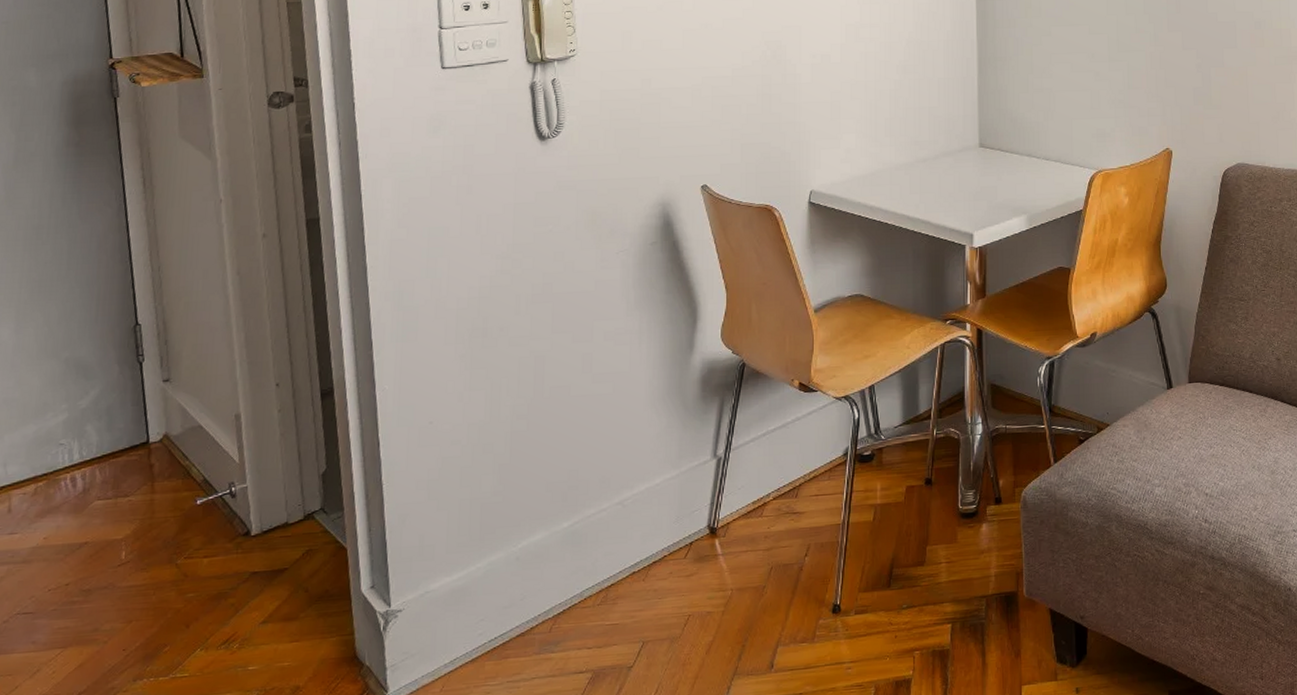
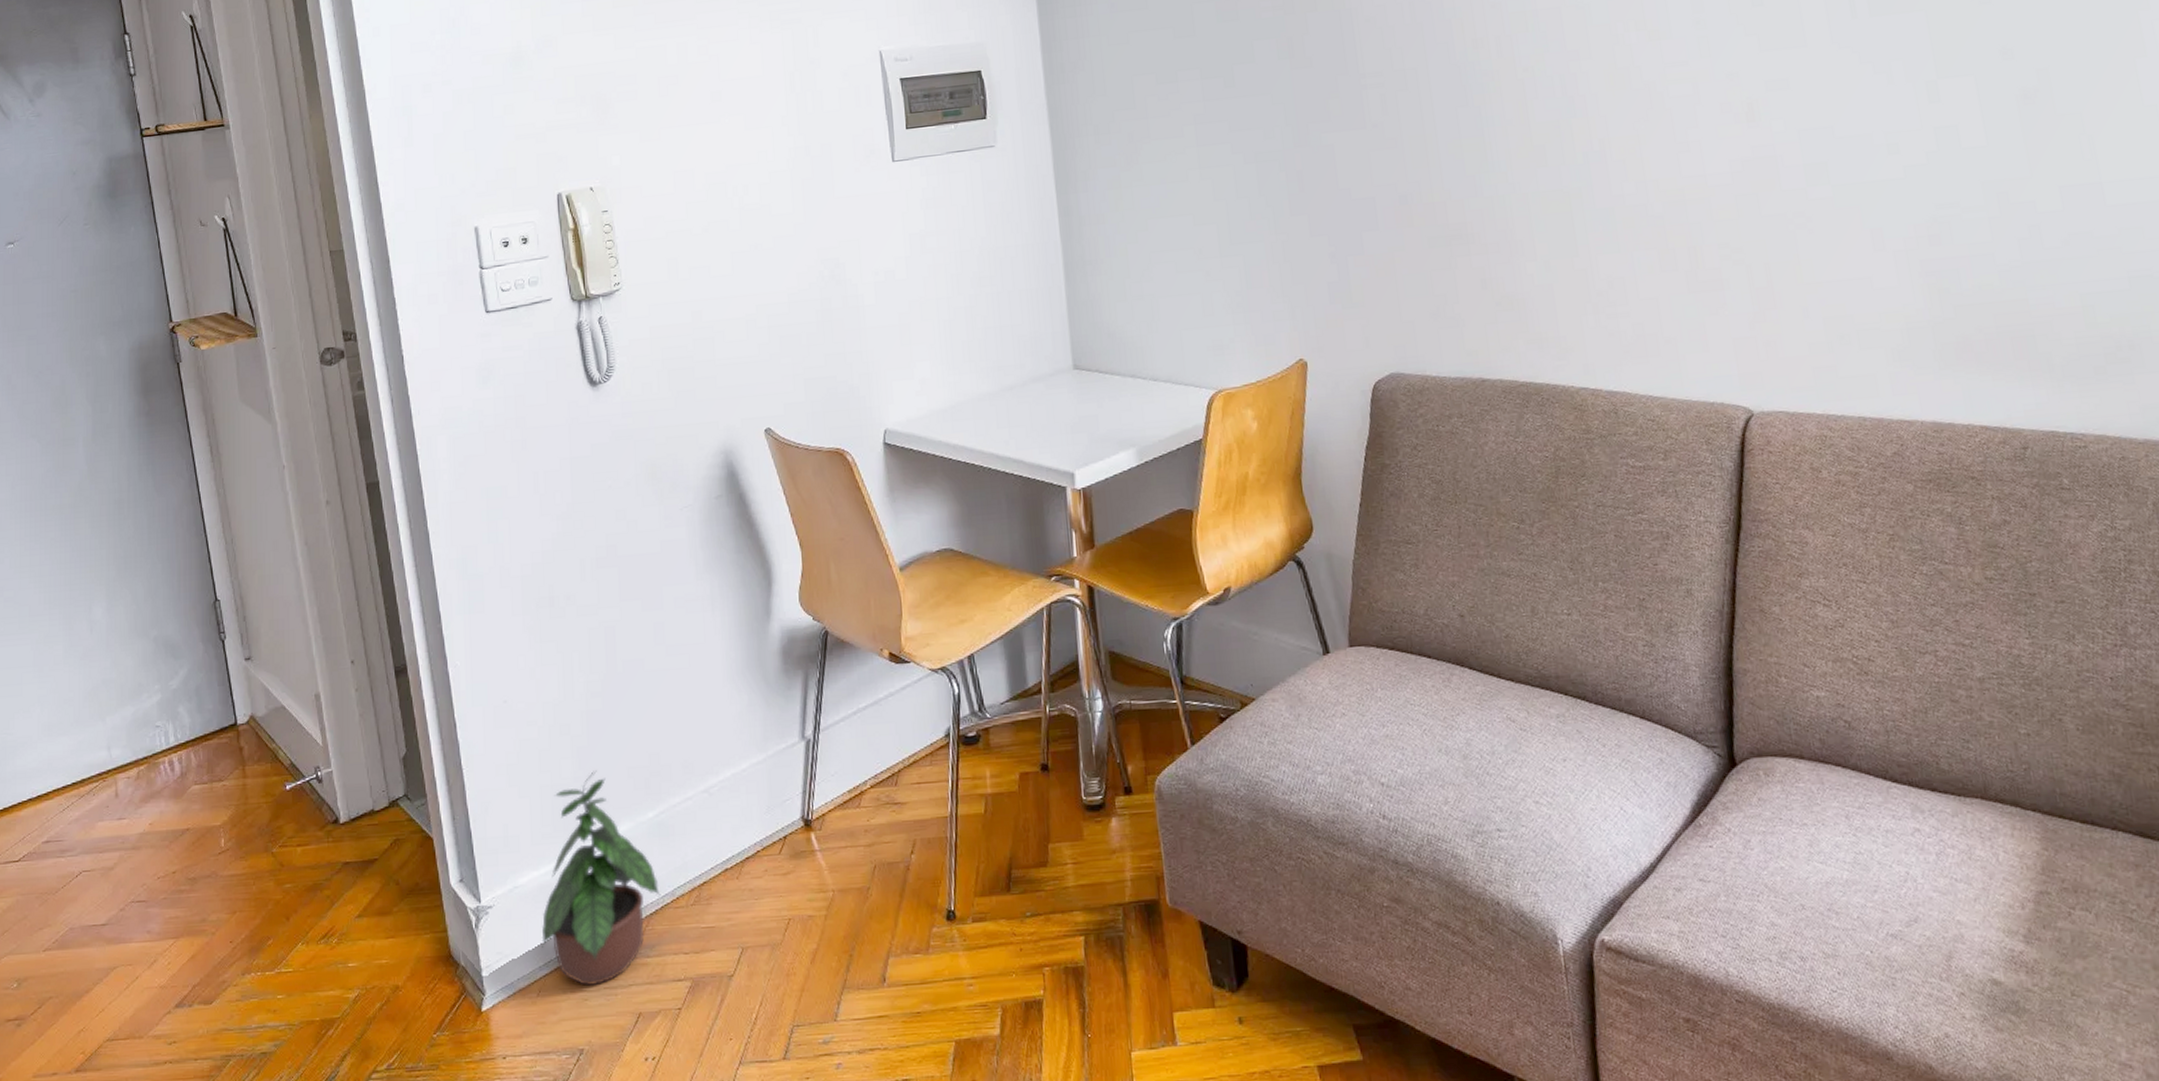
potted plant: none [448,485,570,681] -> present [541,771,661,987]

